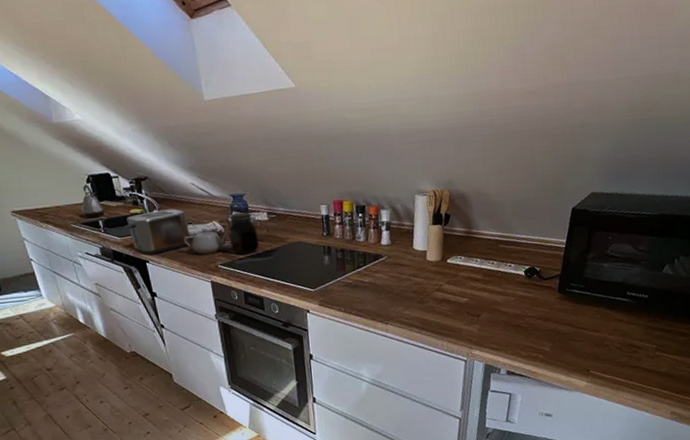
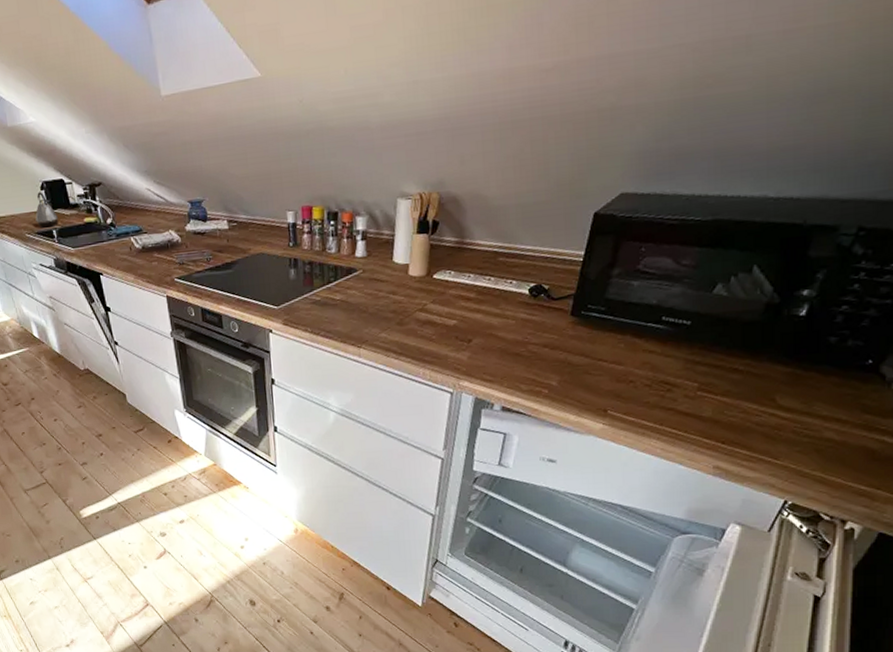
toaster: present [126,208,191,256] -> none [80,216,146,268]
teapot: present [183,228,231,255] -> none [138,238,188,267]
jar: present [225,212,259,255] -> none [182,220,219,268]

